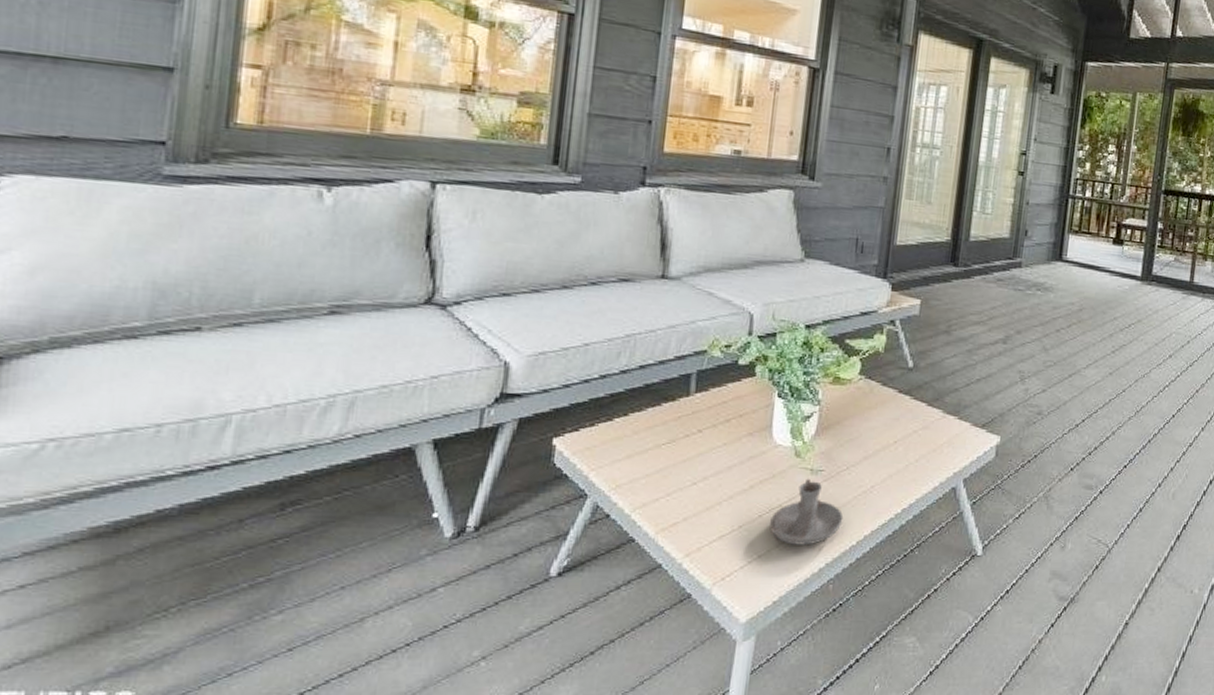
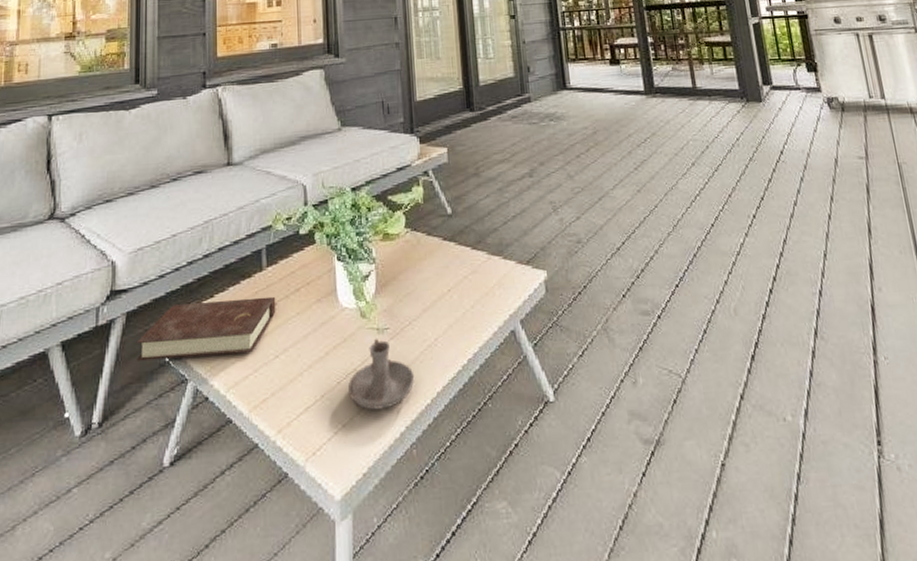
book: none [526,418,701,477] -> present [136,296,276,361]

